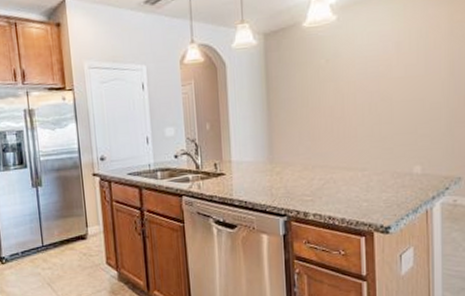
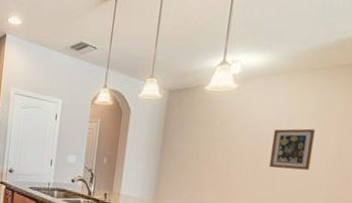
wall art: none [383,51,426,101] -> present [268,128,316,171]

